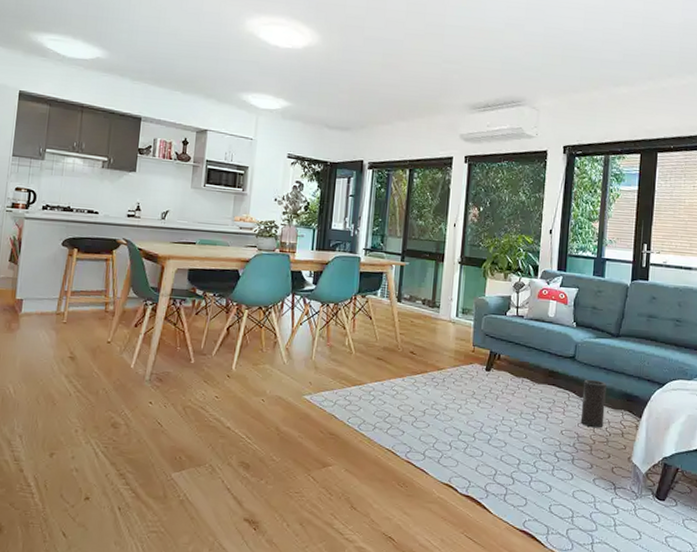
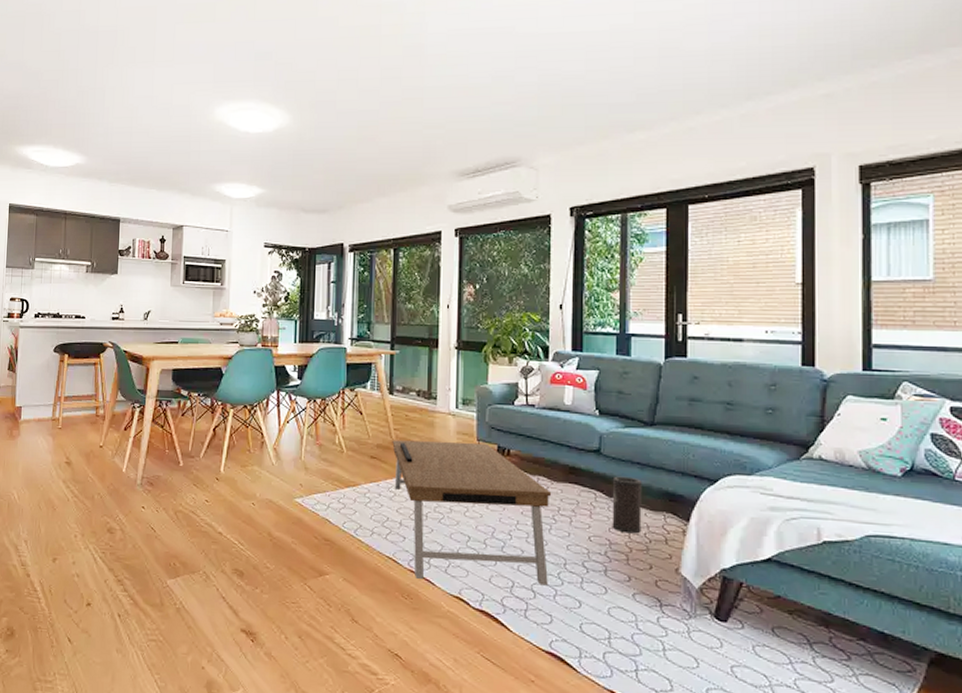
coffee table: none [397,343,533,473] -> present [392,440,552,586]

